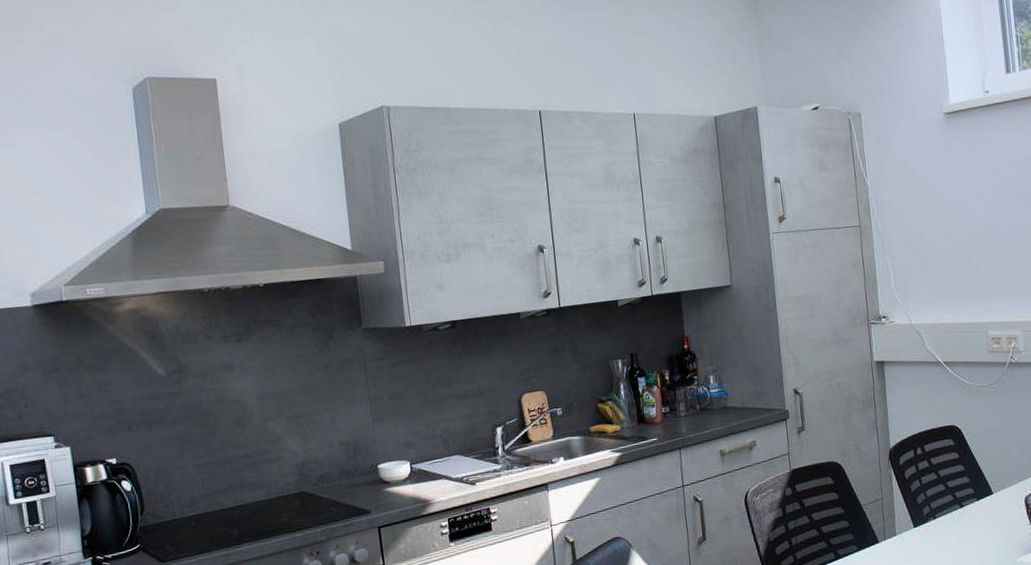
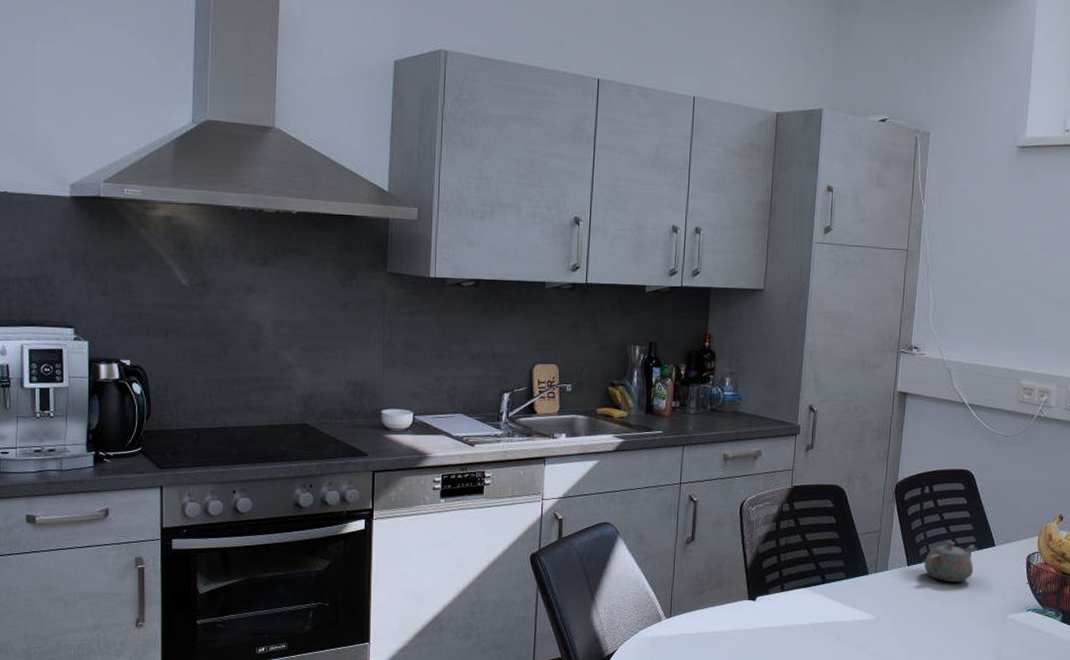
teapot: none [929,496,978,537] -> present [924,540,976,583]

